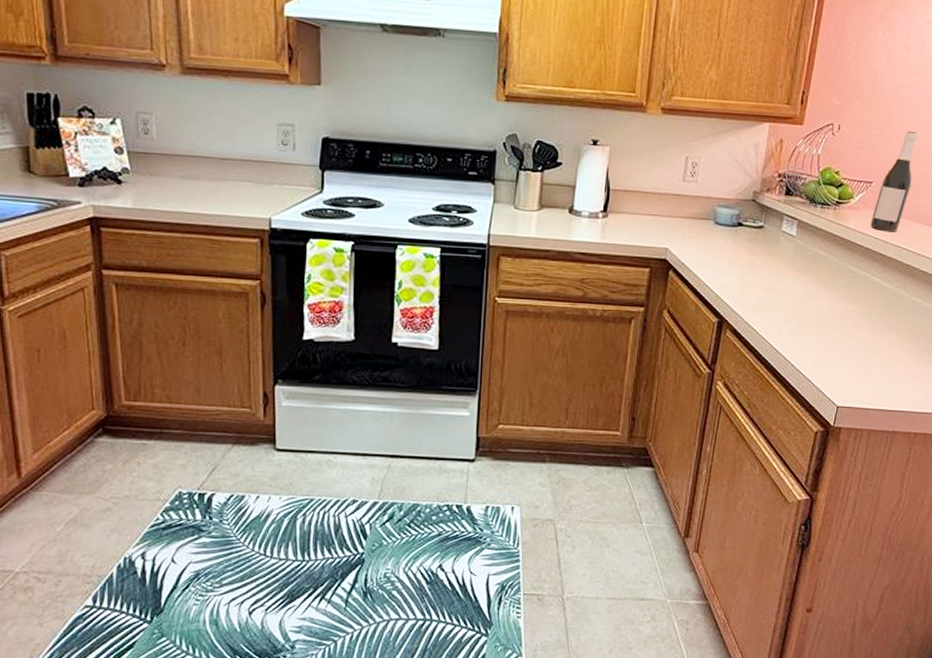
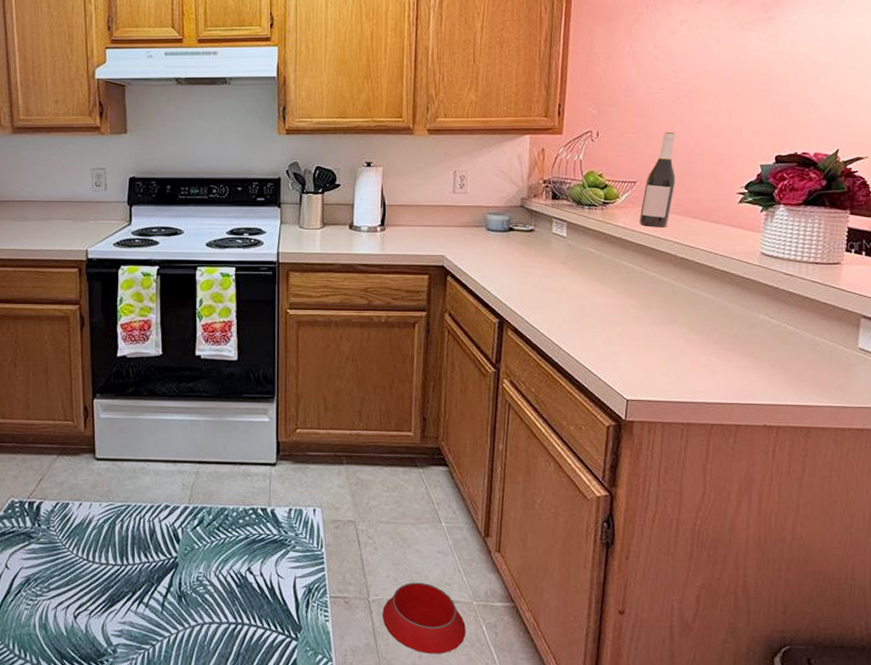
pet bowl: none [576,580,658,649] -> present [383,582,466,654]

